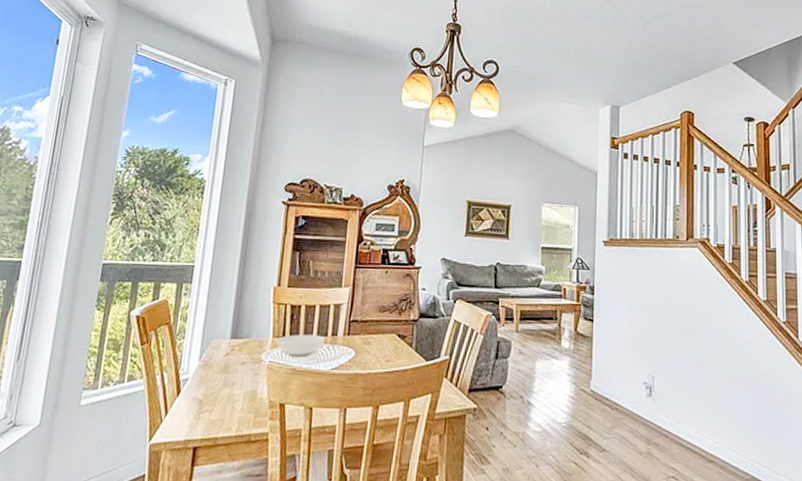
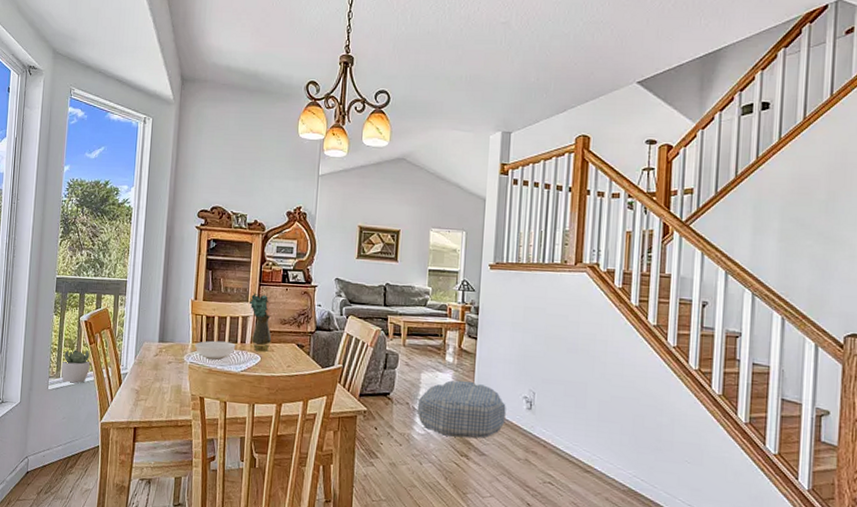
succulent plant: none [100,352,141,395] -> present [61,349,90,383]
vase: none [343,275,369,346] -> present [250,291,272,352]
dog bed: none [532,368,626,433] -> present [417,380,506,438]

